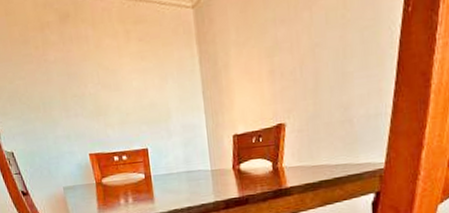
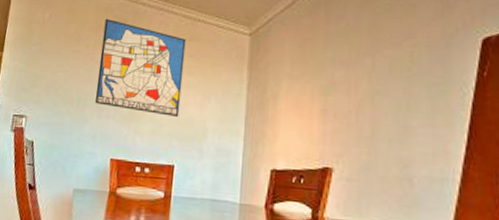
wall art: none [46,14,142,105] -> present [95,19,186,118]

